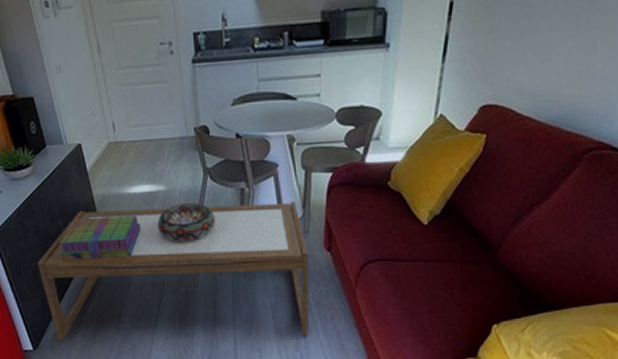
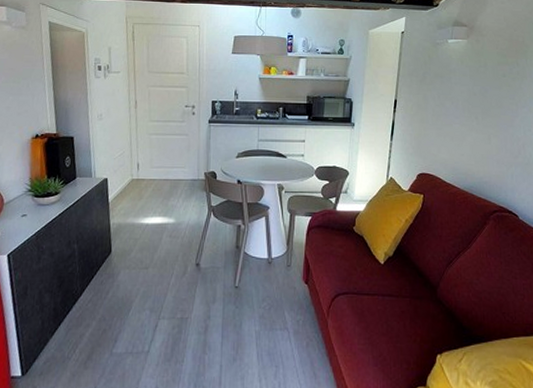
coffee table: present [37,201,310,342] -> none [45,237,290,367]
stack of books: present [59,216,142,261] -> none [69,243,149,284]
decorative bowl: present [157,203,215,241] -> none [163,235,214,269]

